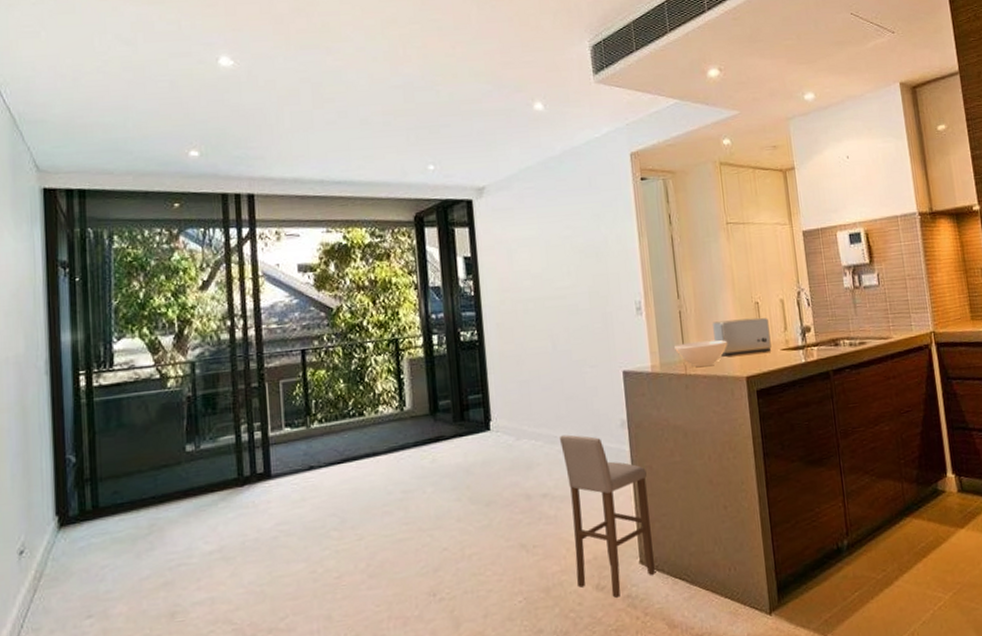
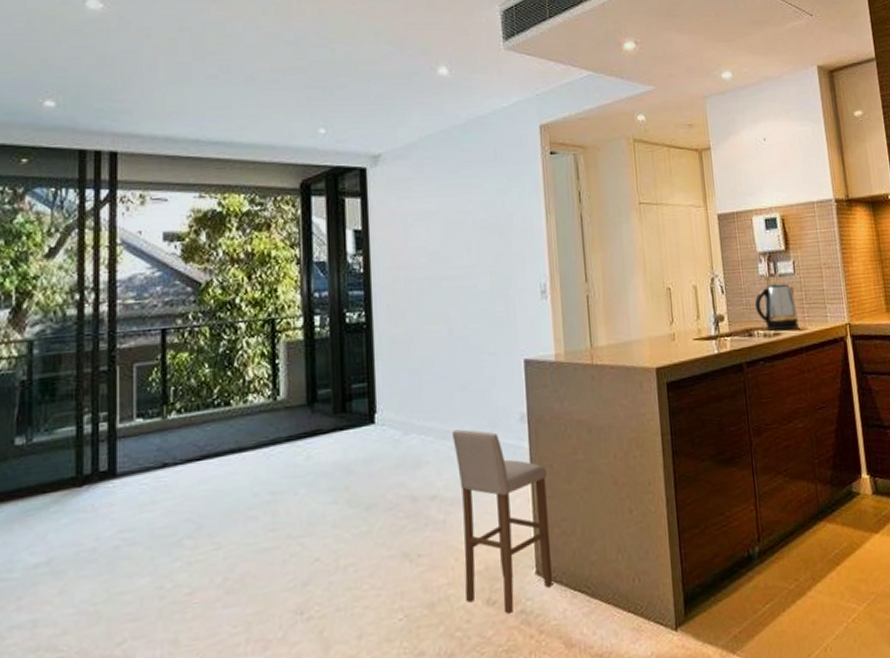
bowl: present [674,340,728,367] -> none [581,327,638,357]
toaster: present [713,317,772,357] -> none [622,304,683,346]
kettle: none [840,294,884,340] -> present [754,283,799,331]

